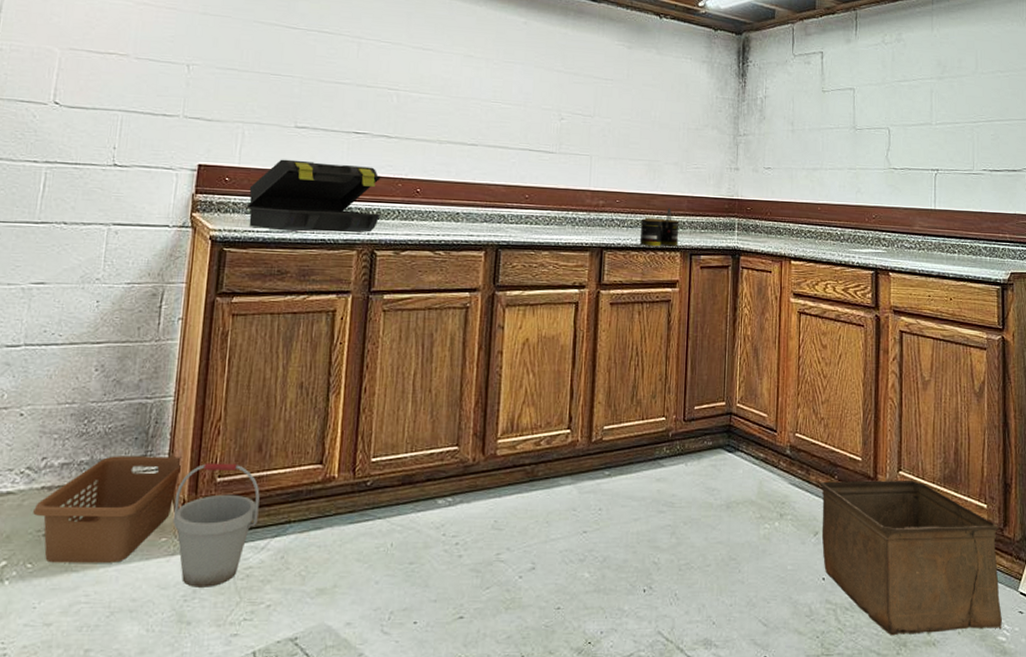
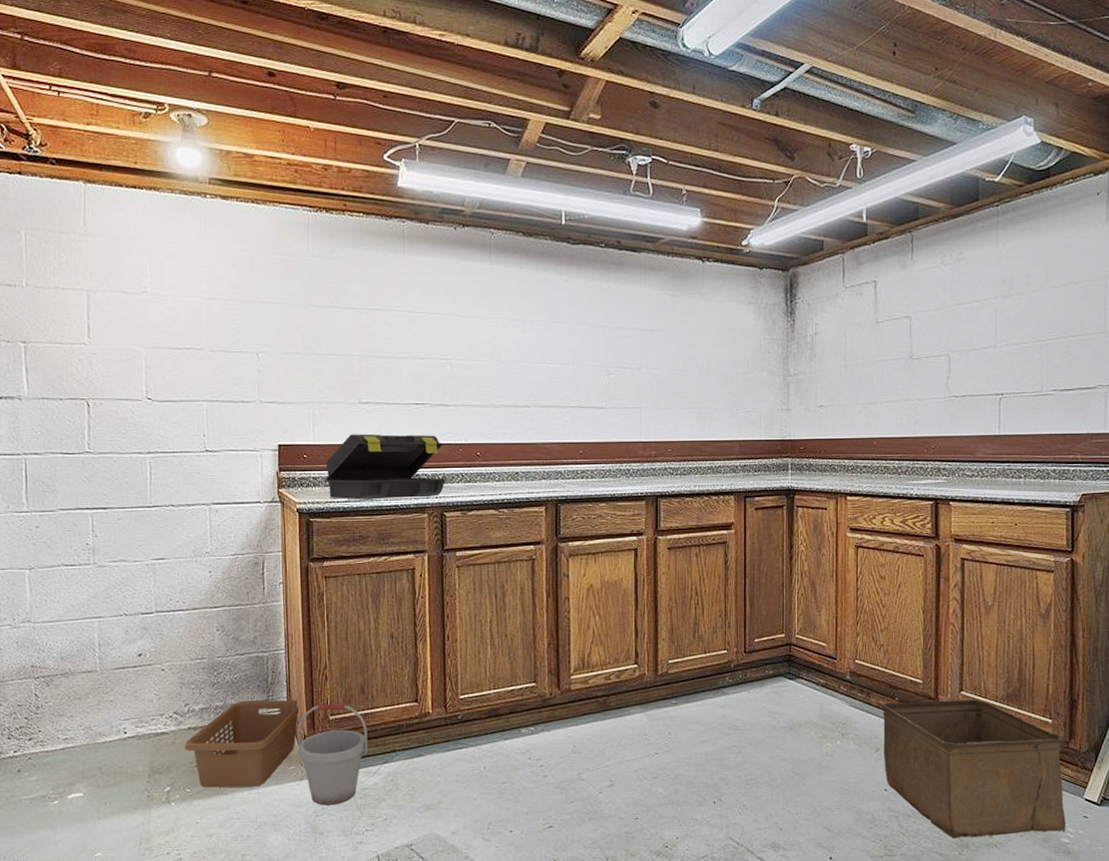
paint can: present [639,207,680,247] -> none [693,453,732,492]

